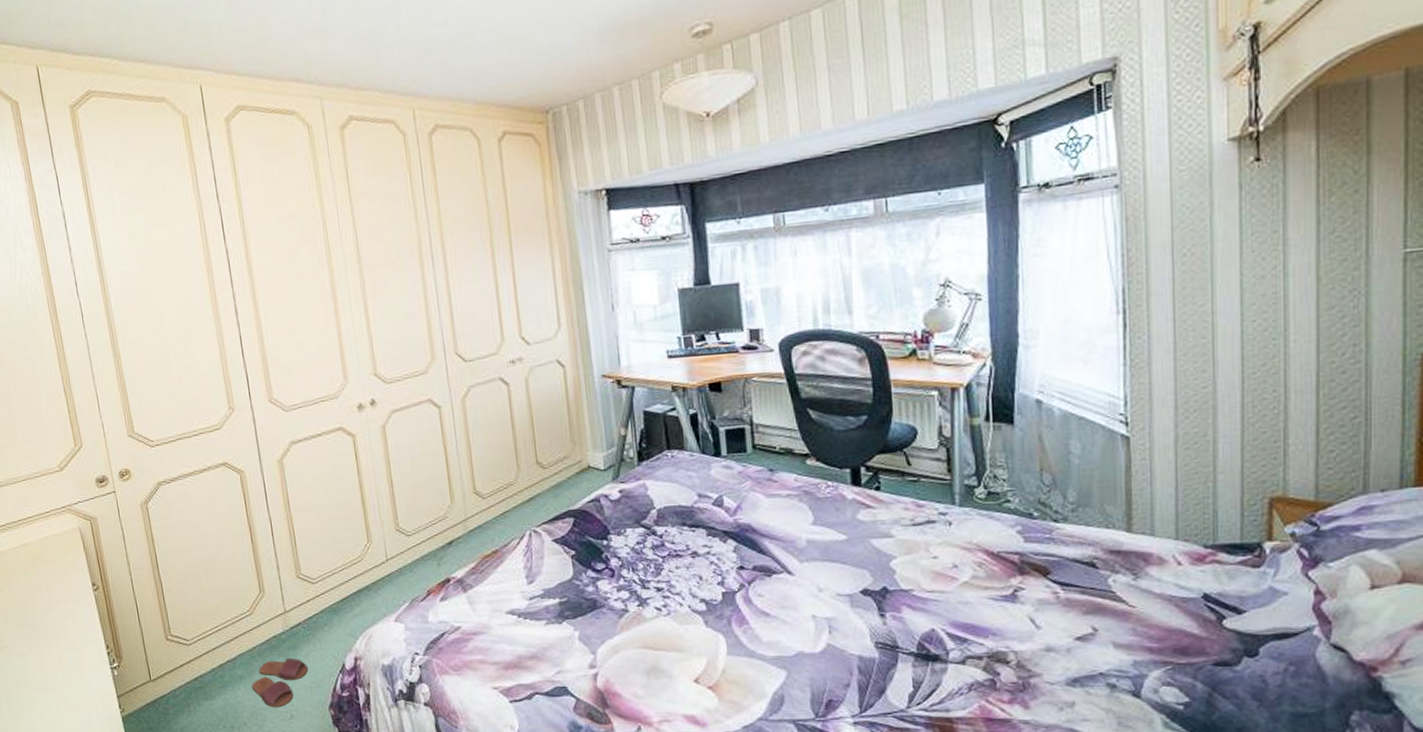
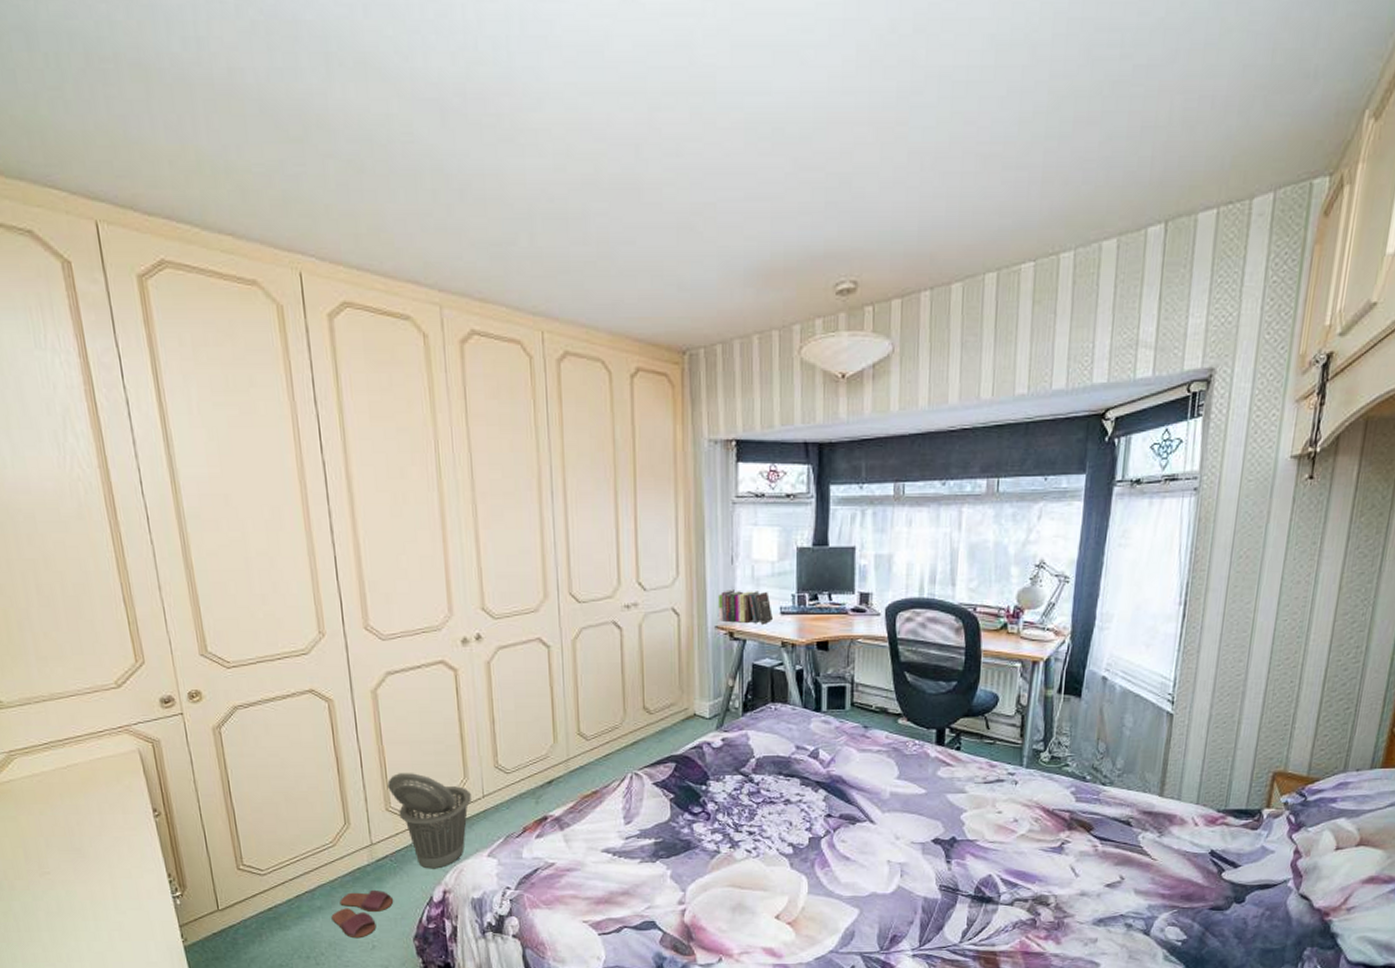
laundry basket: none [297,539,376,636] -> present [387,773,471,869]
books: none [601,336,660,370] -> present [718,590,773,624]

